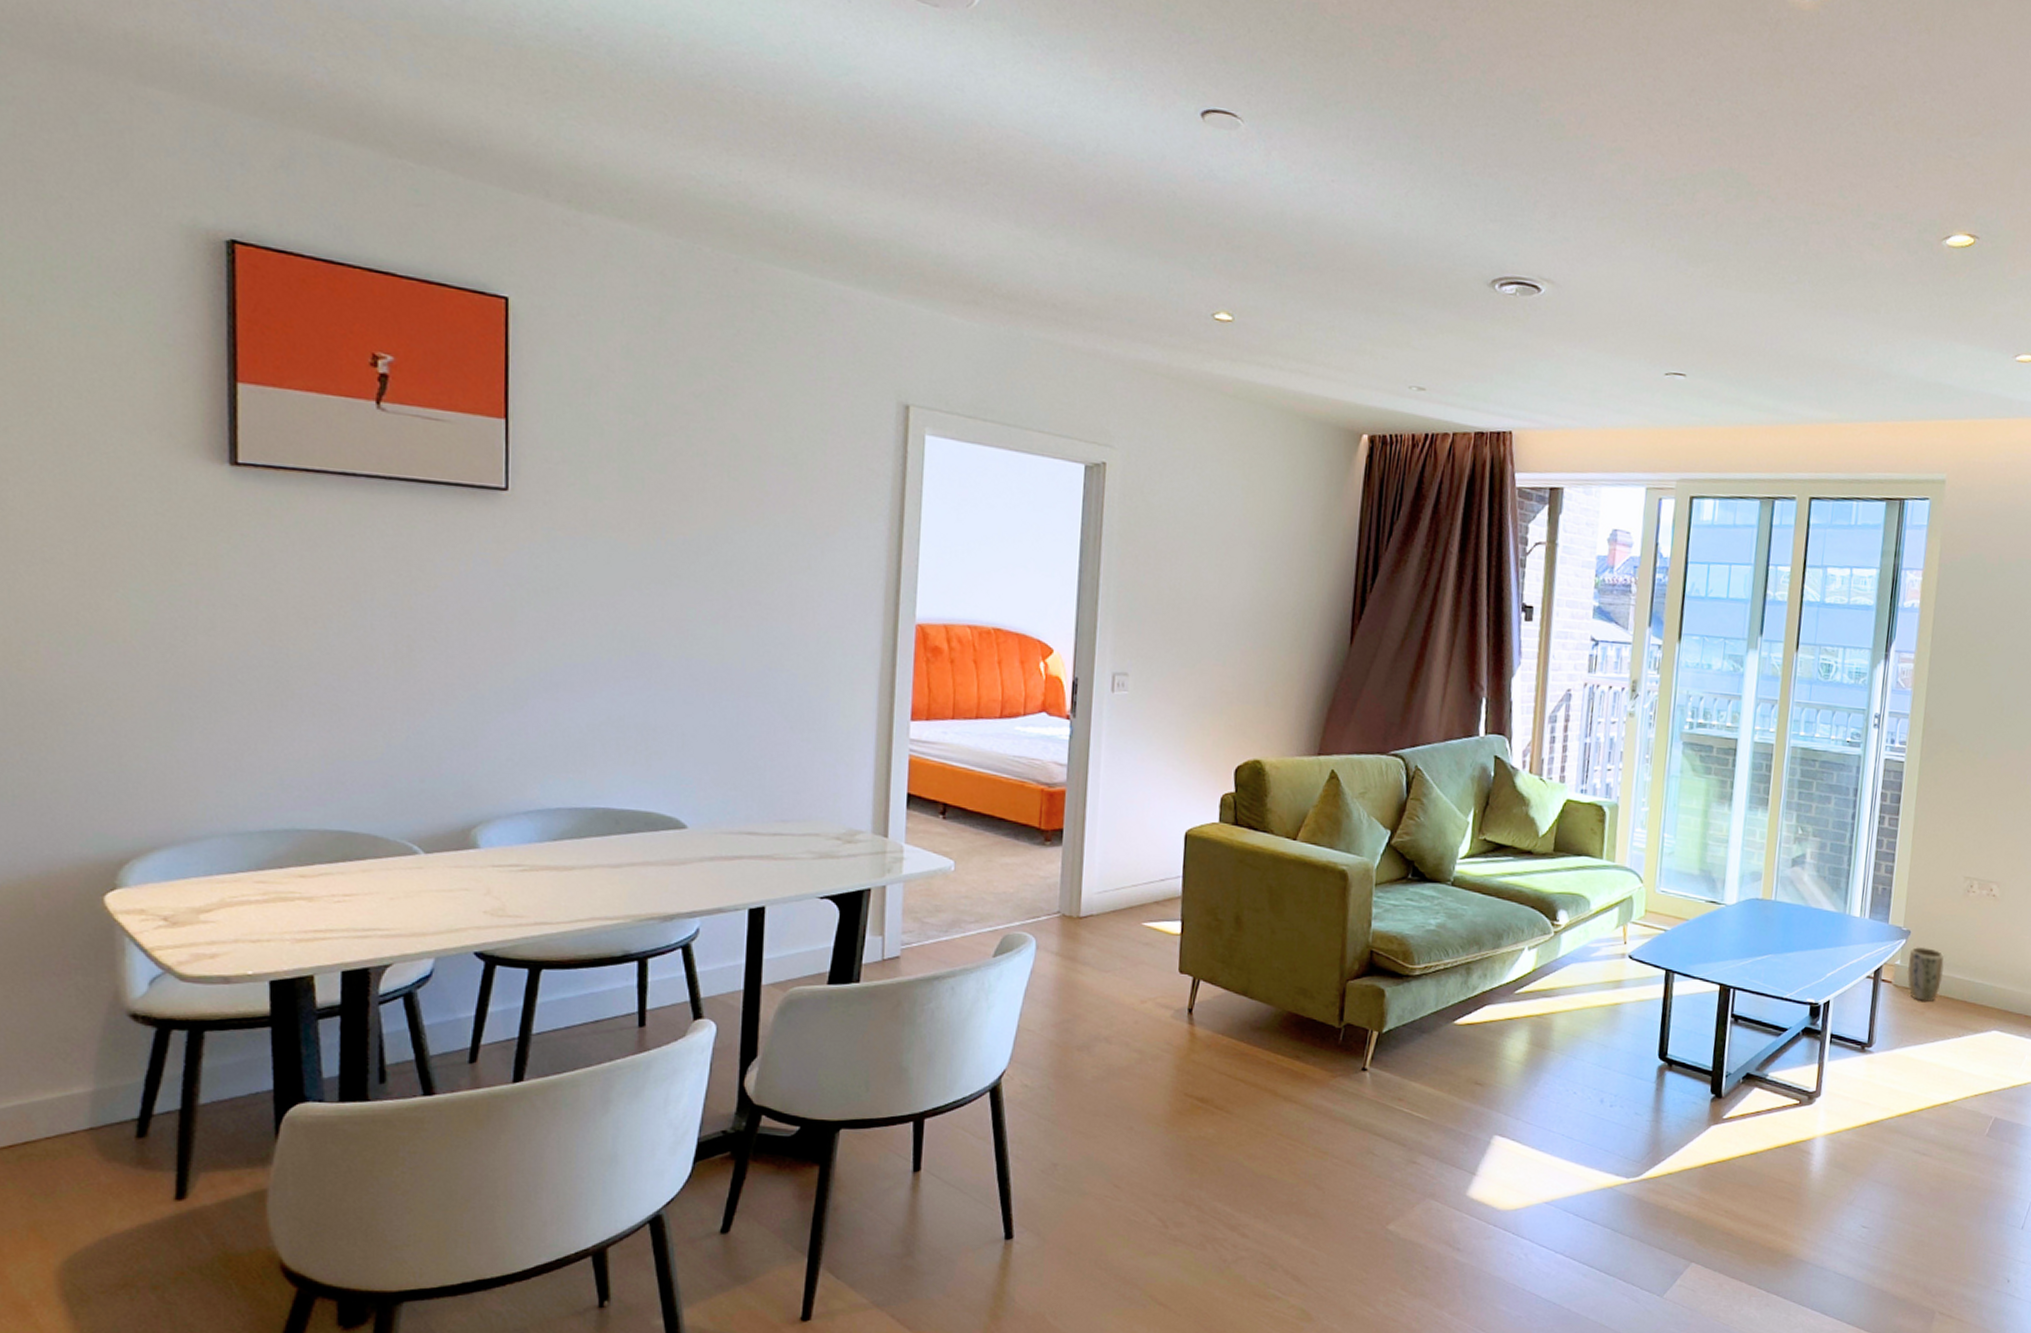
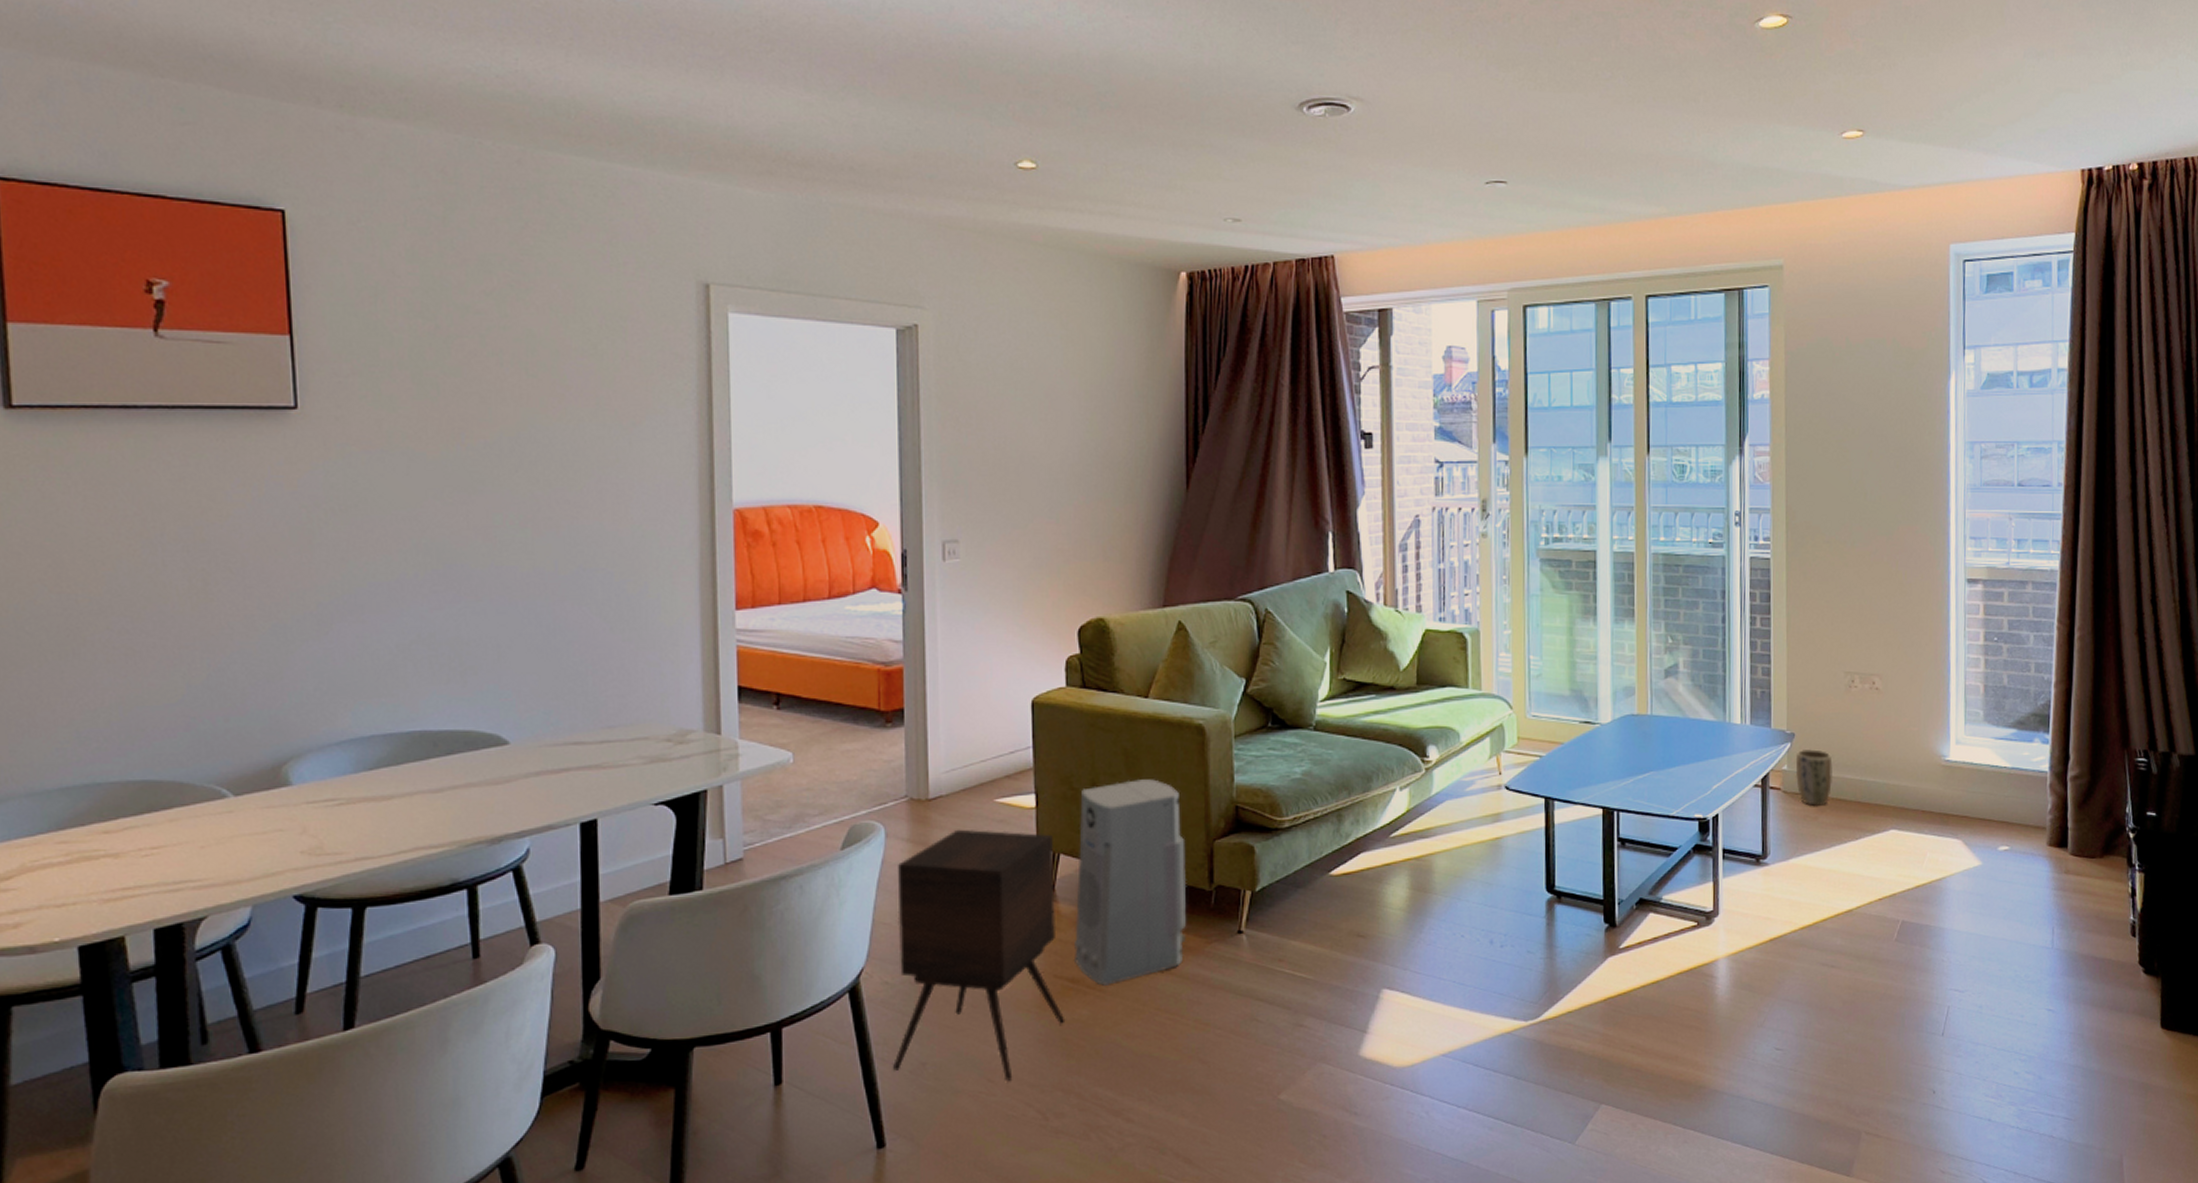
side table: none [1026,947,1195,1188] -> present [893,829,1066,1081]
air purifier: none [1205,916,1320,1108] -> present [1075,779,1187,986]

